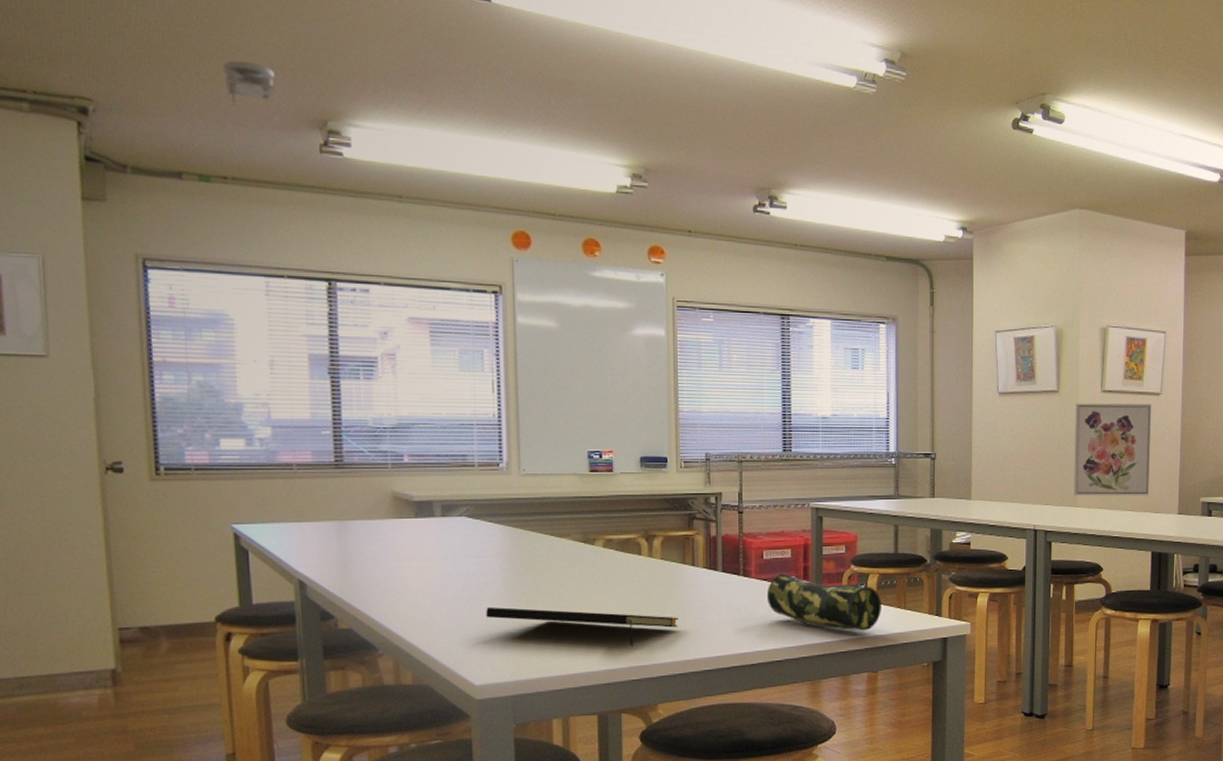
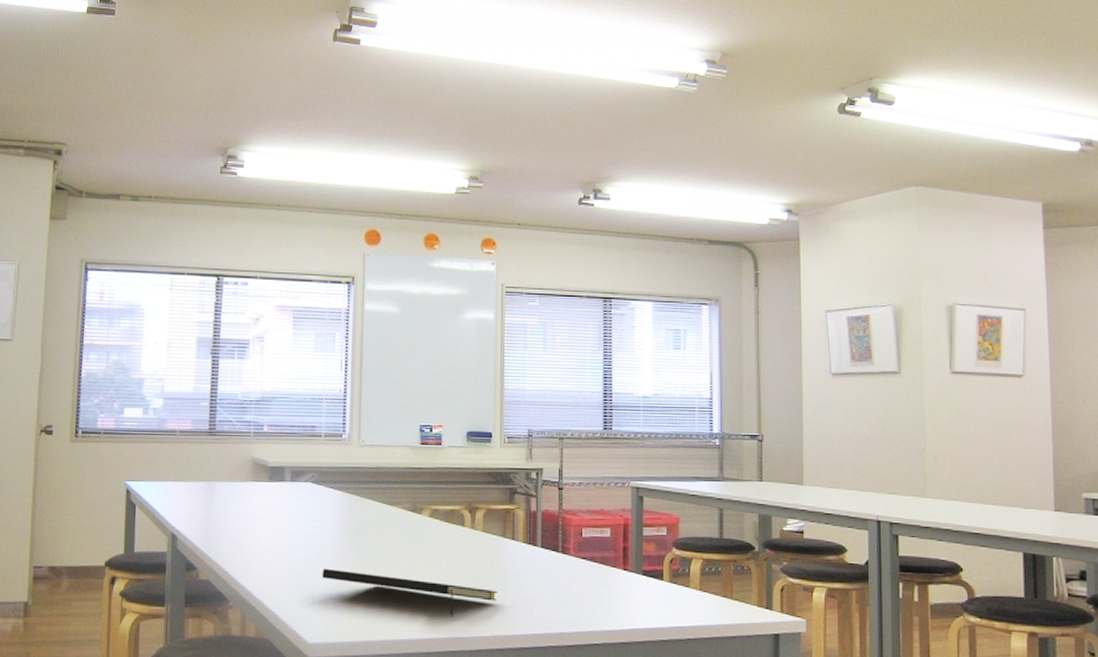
smoke detector: present [223,60,275,106] -> none [157,107,193,141]
pencil case: present [766,572,881,631] -> none [585,552,705,620]
wall art: present [1074,403,1152,496] -> none [920,385,1016,489]

